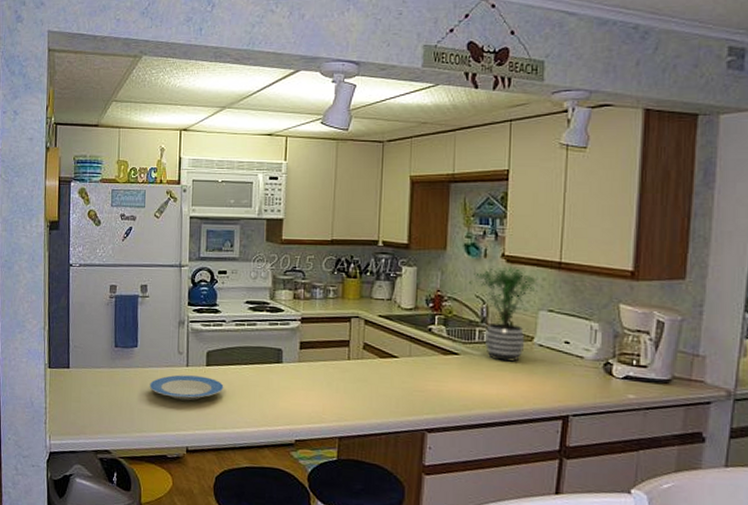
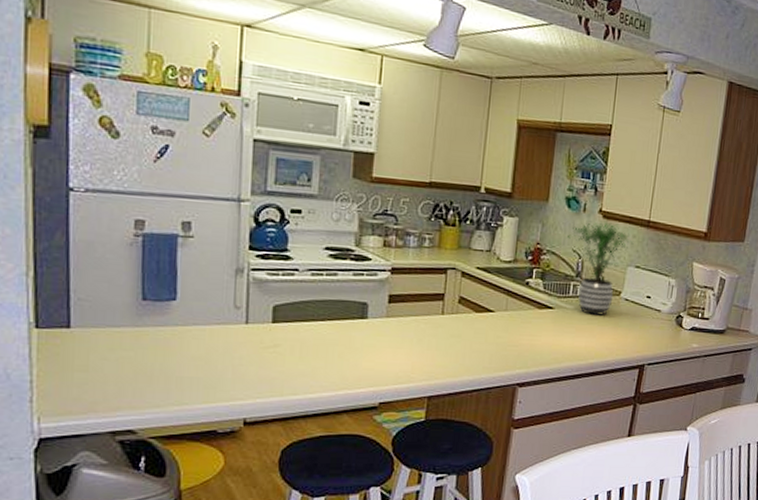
plate: present [149,375,224,401] -> none [193,334,295,365]

